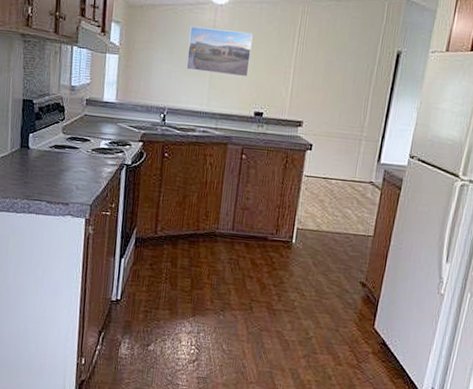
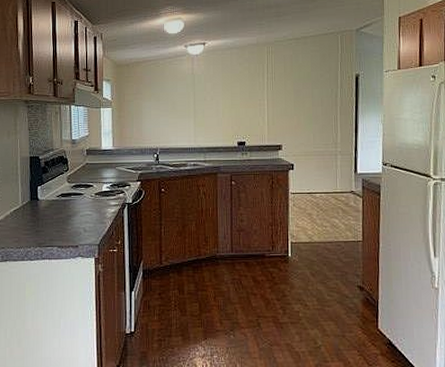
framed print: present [186,26,253,77] -> none [172,75,228,113]

